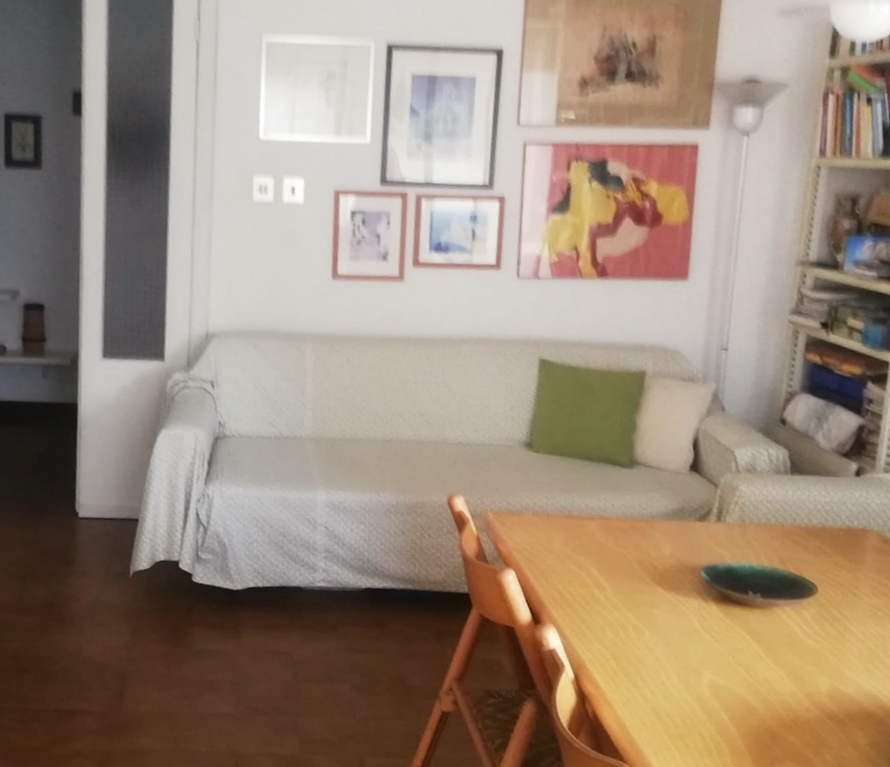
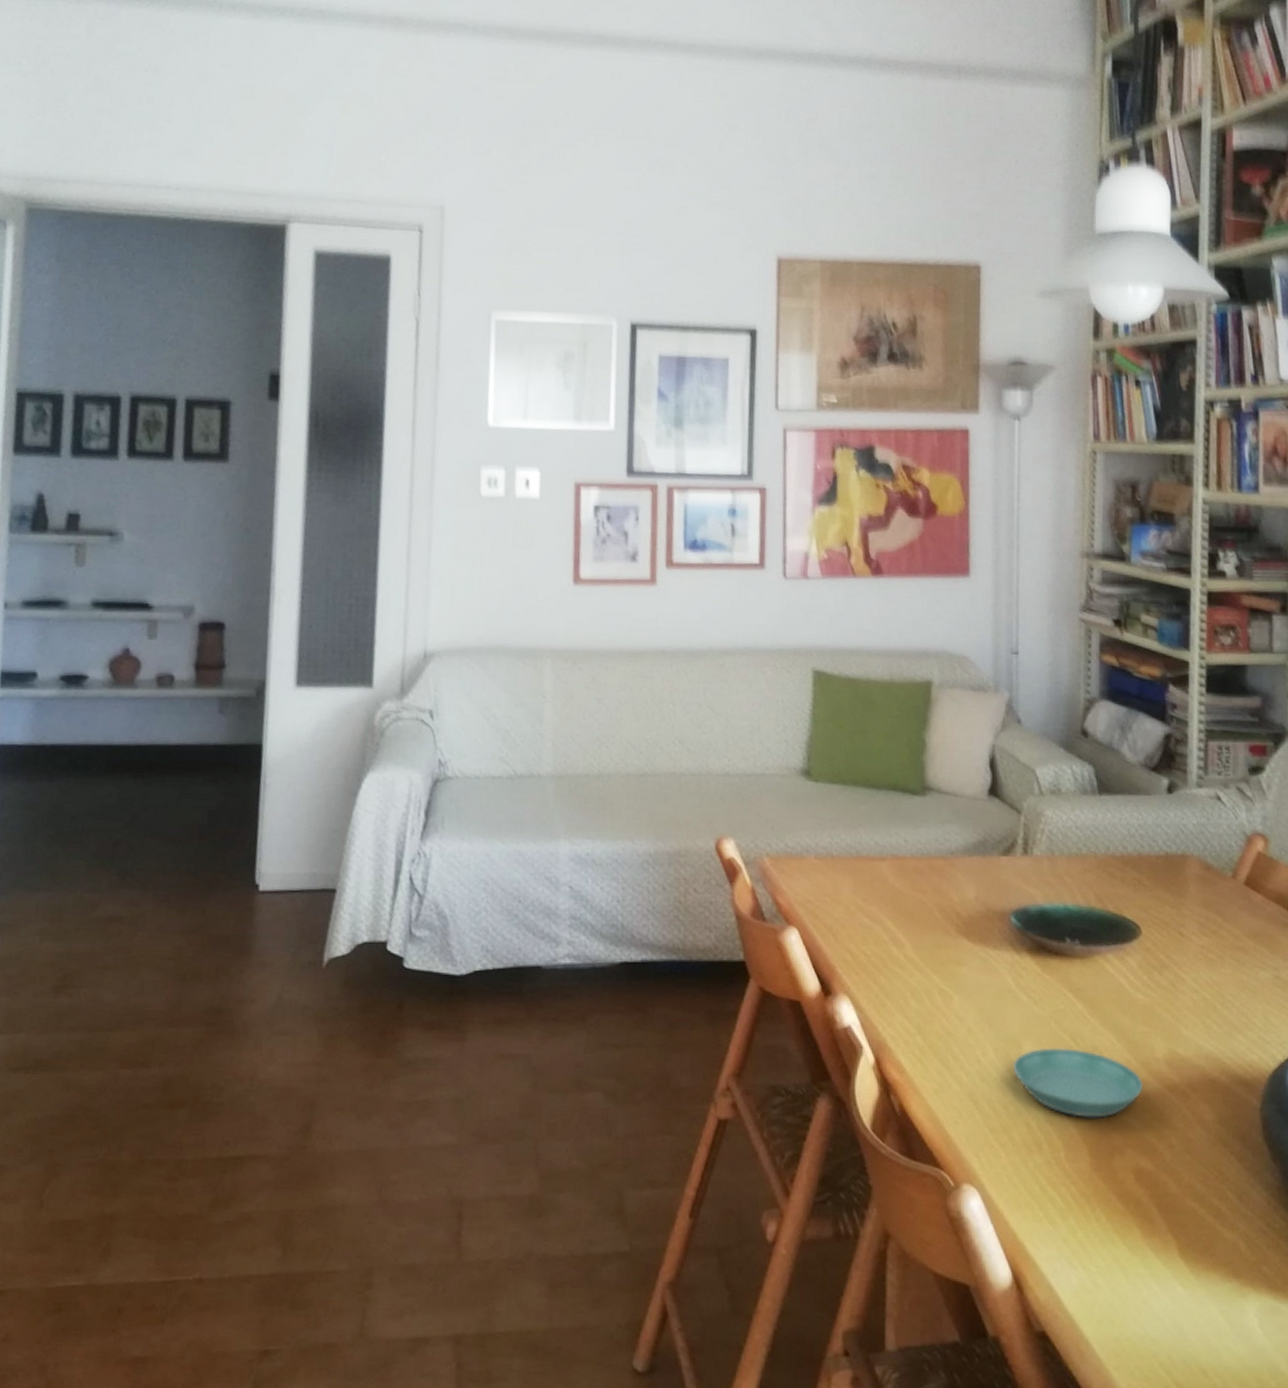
saucer: none [692,677,807,735] -> present [1012,1047,1144,1118]

